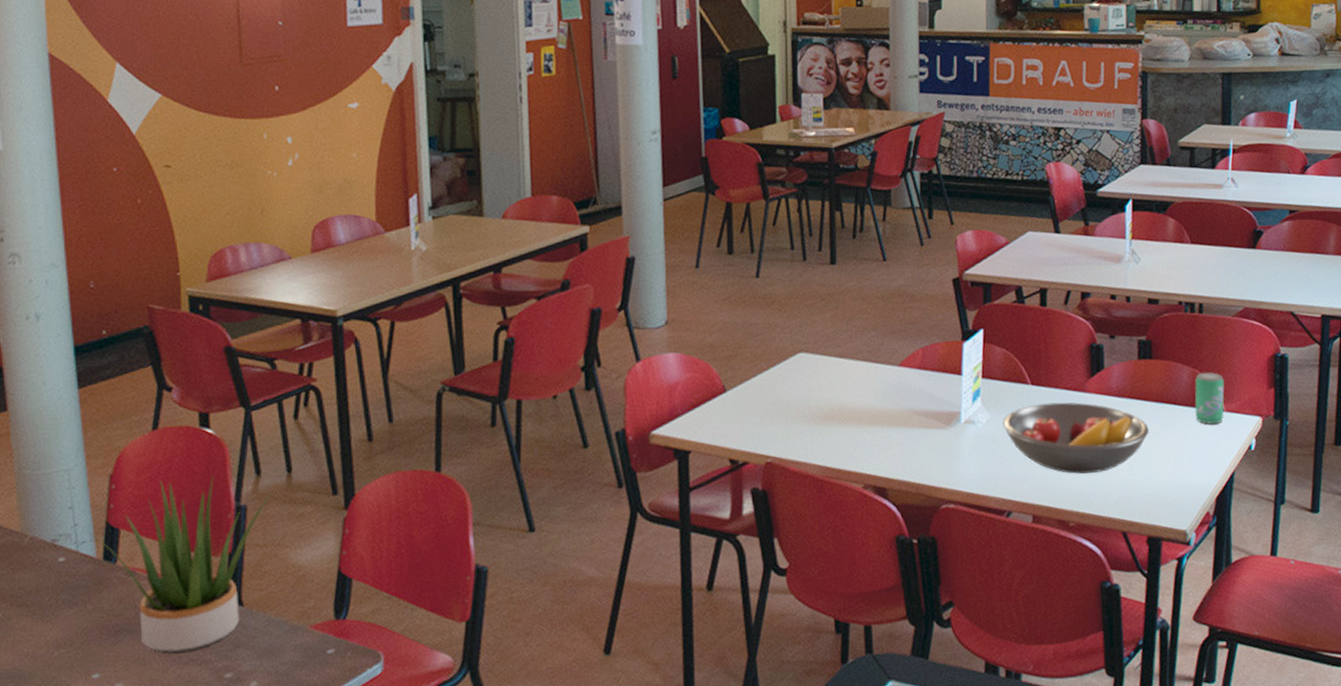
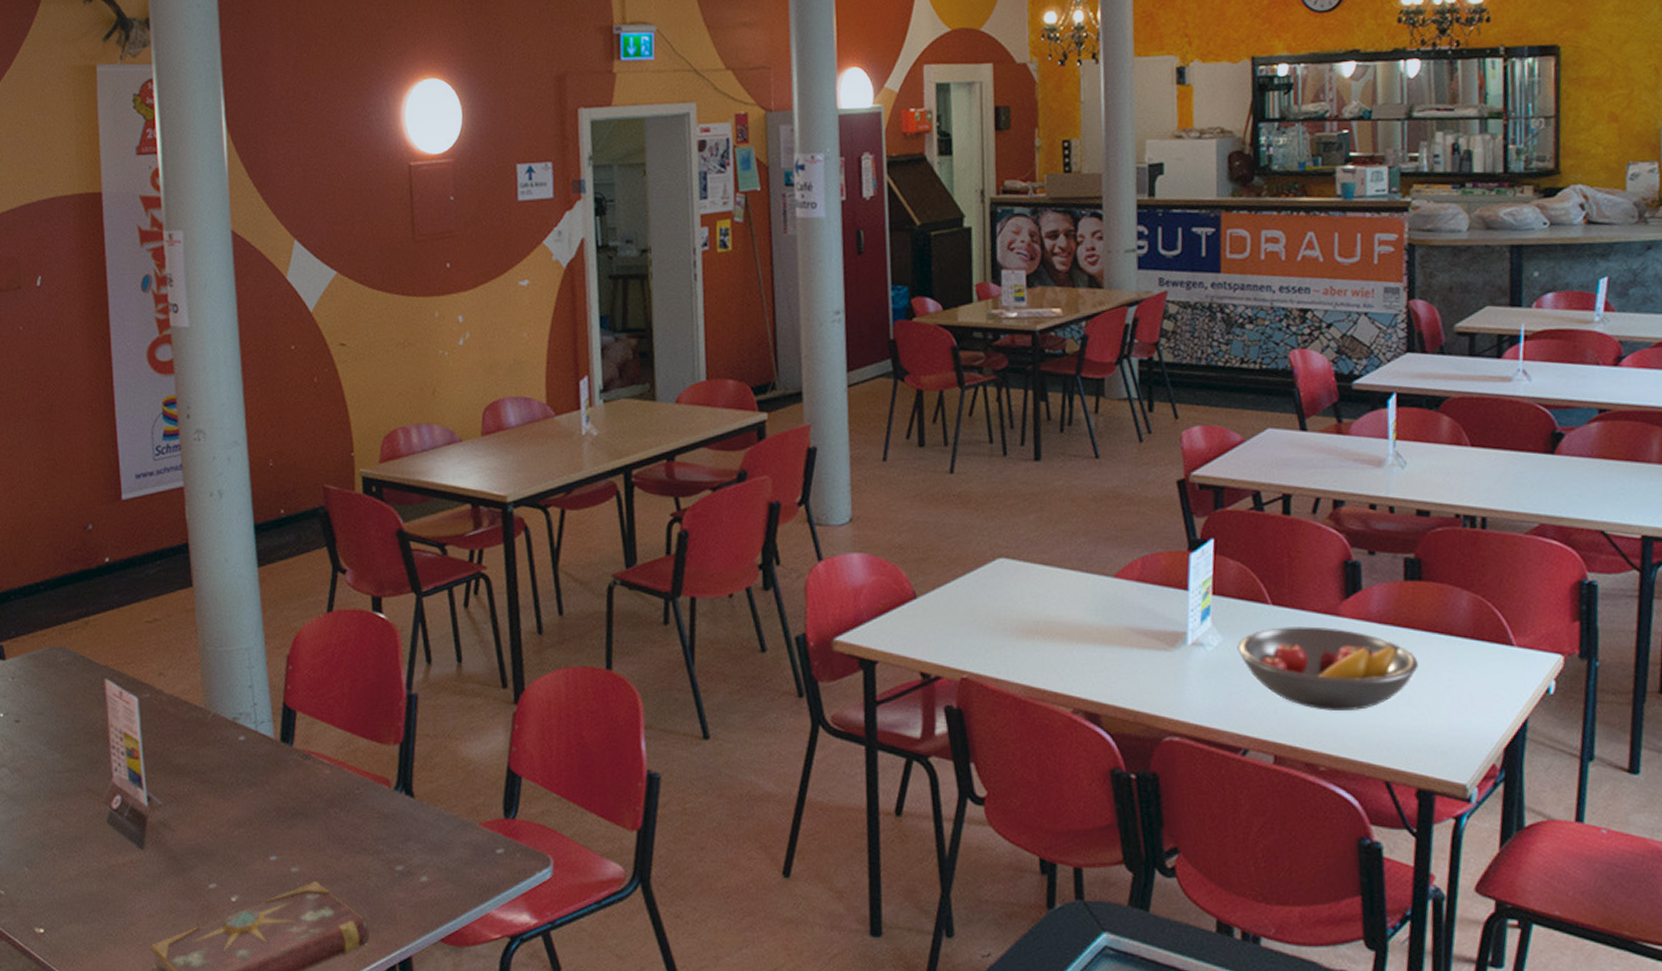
potted plant: present [89,477,274,654] -> none [268,663,444,841]
beverage can: present [1195,372,1225,424] -> none [1476,598,1515,661]

